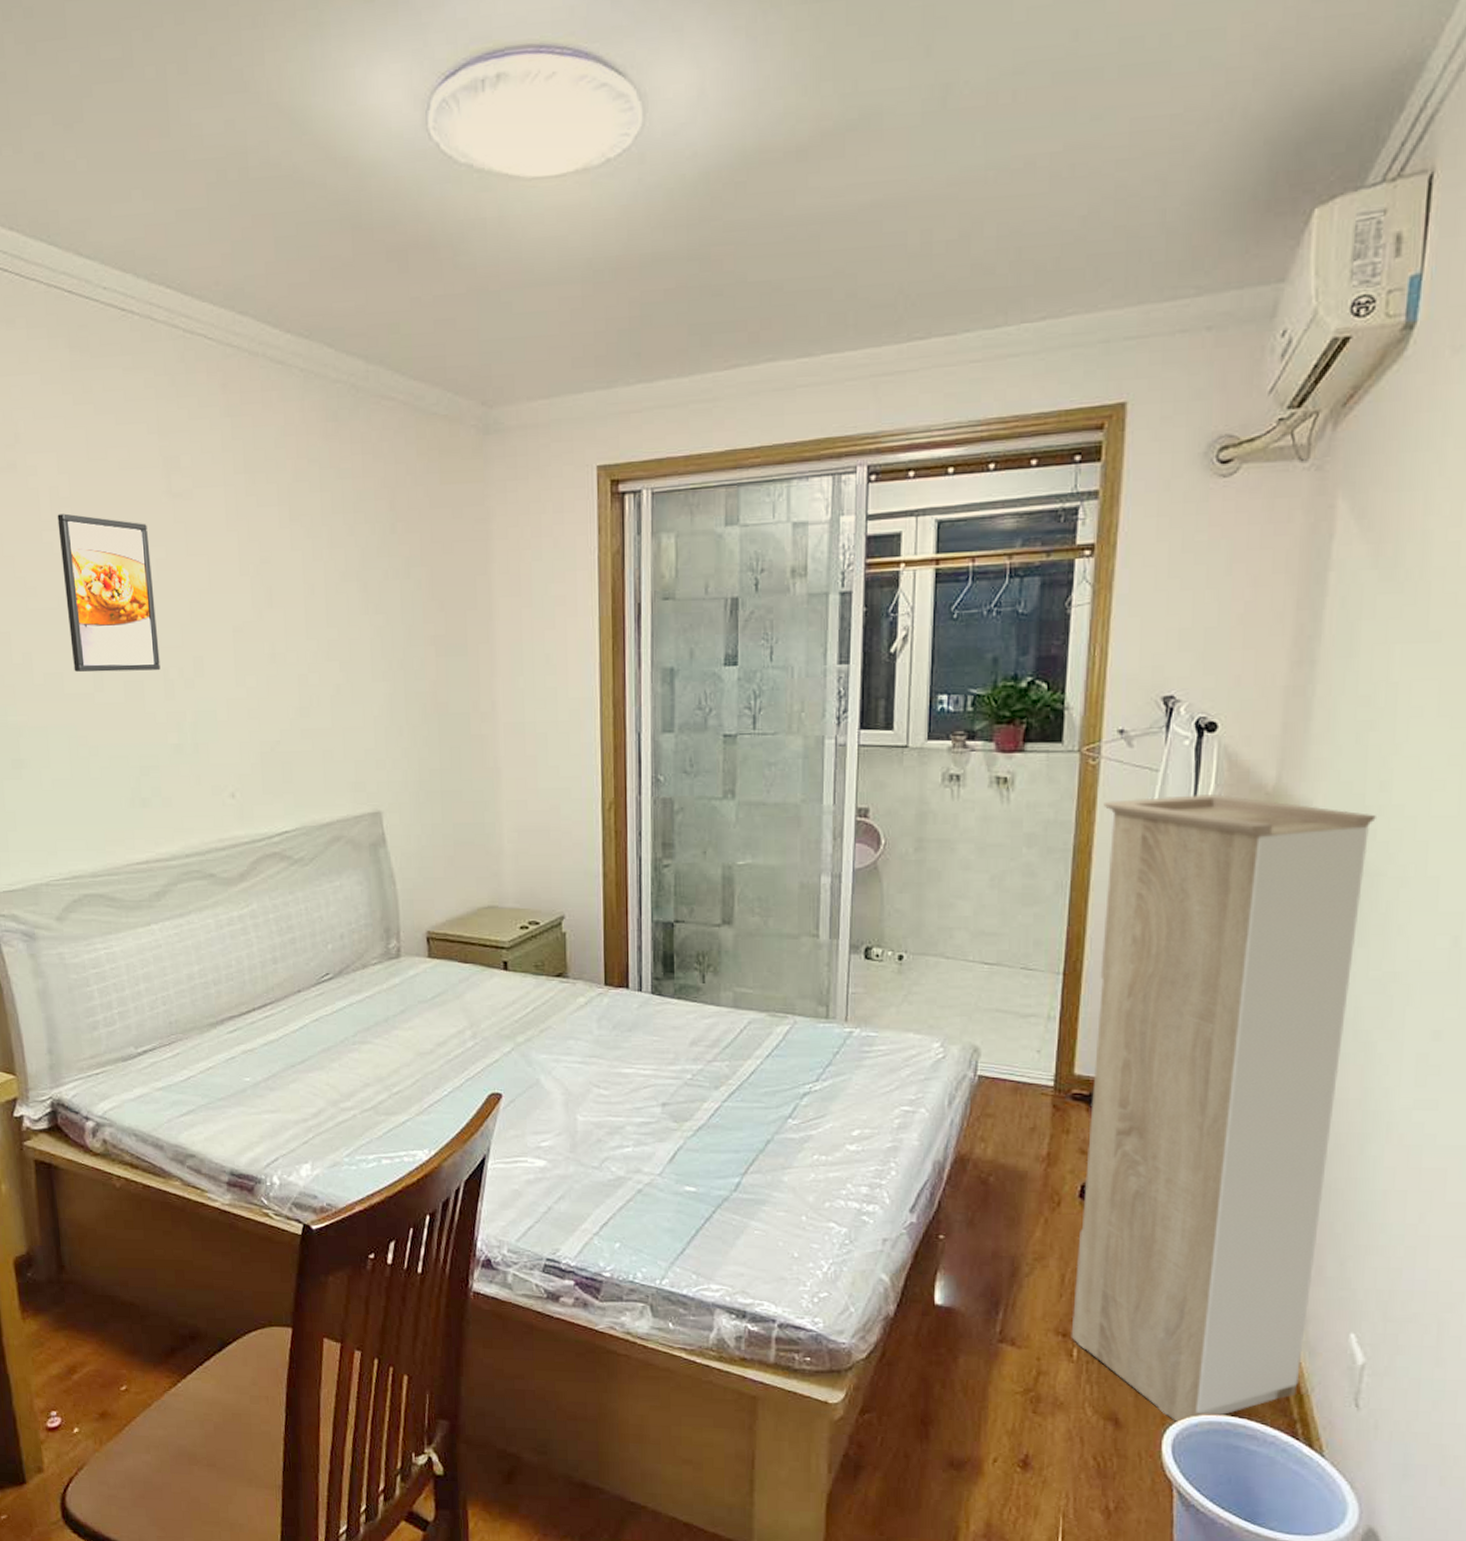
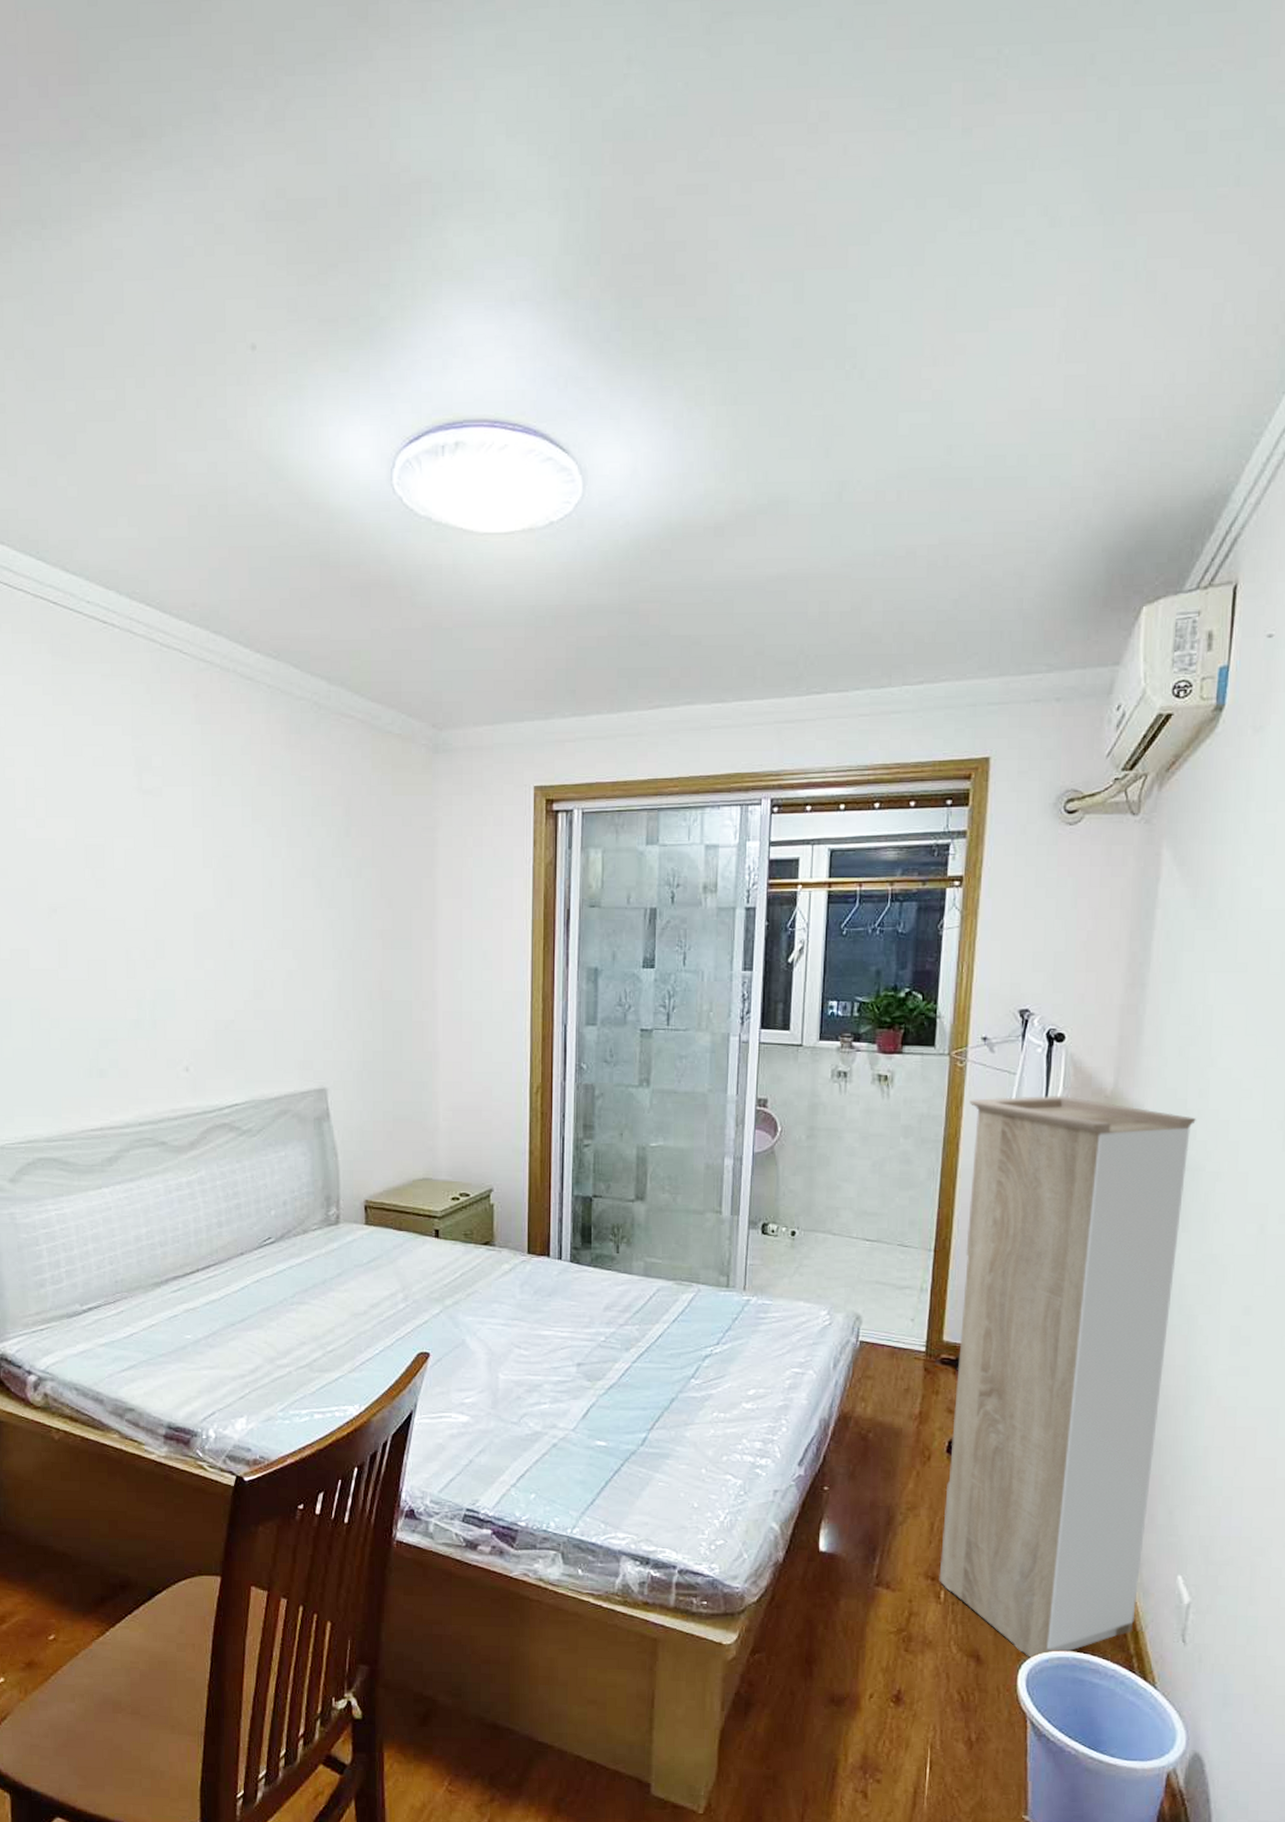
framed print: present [57,513,161,672] -> none [32,803,123,950]

